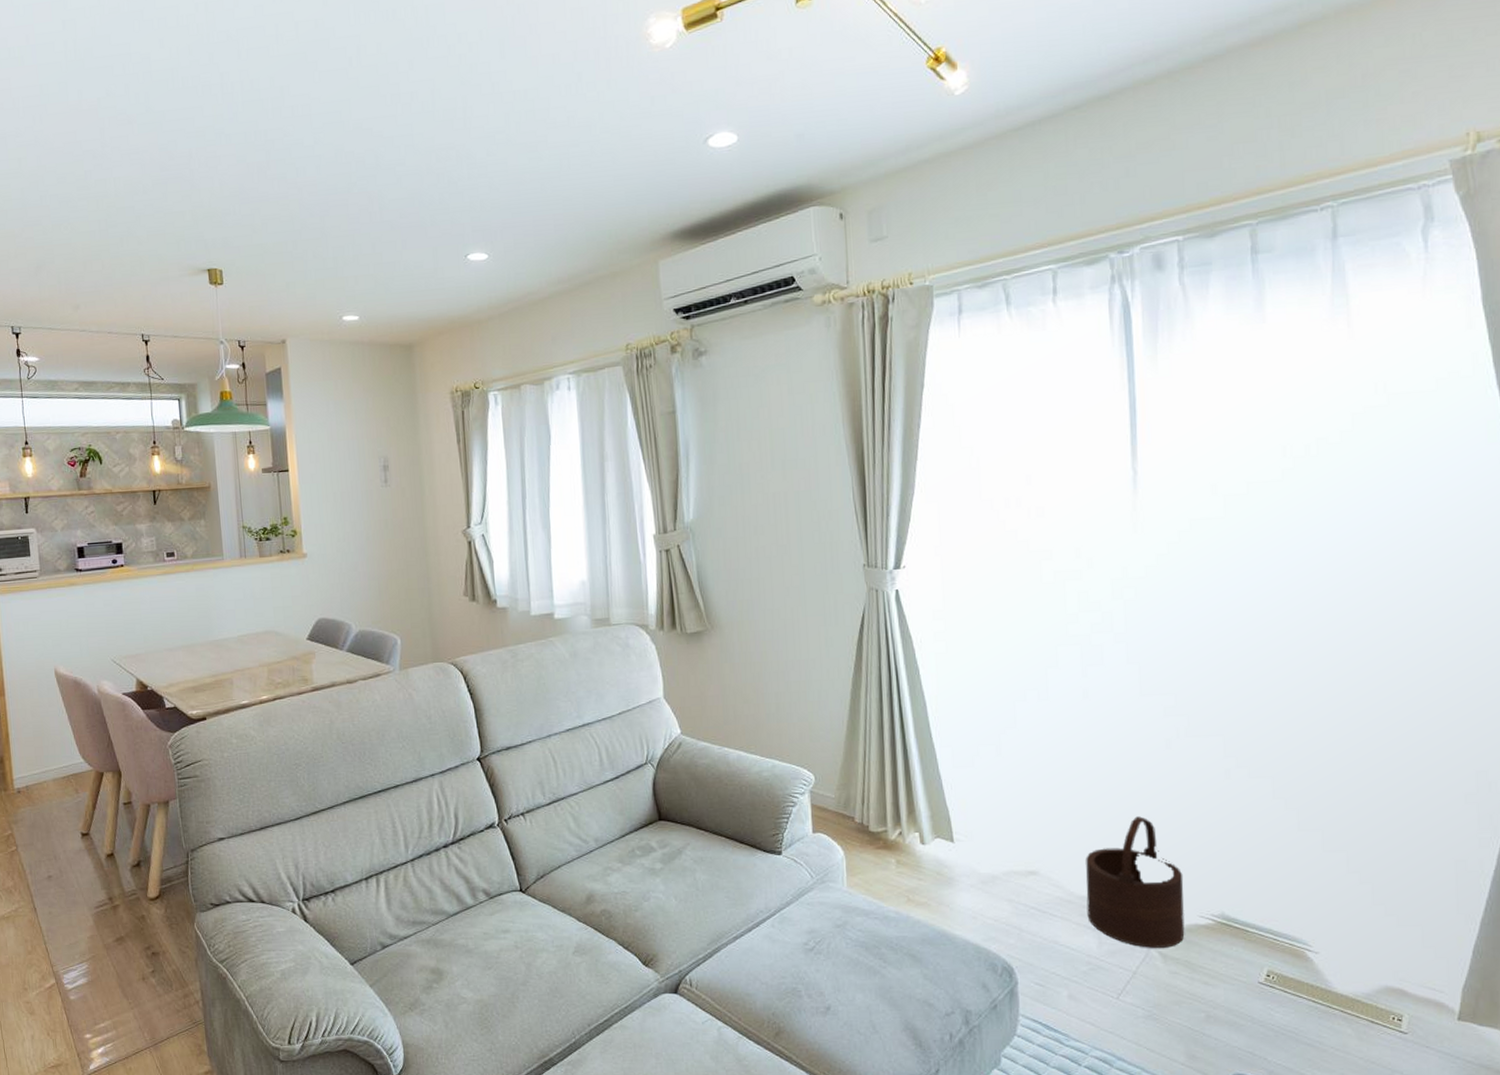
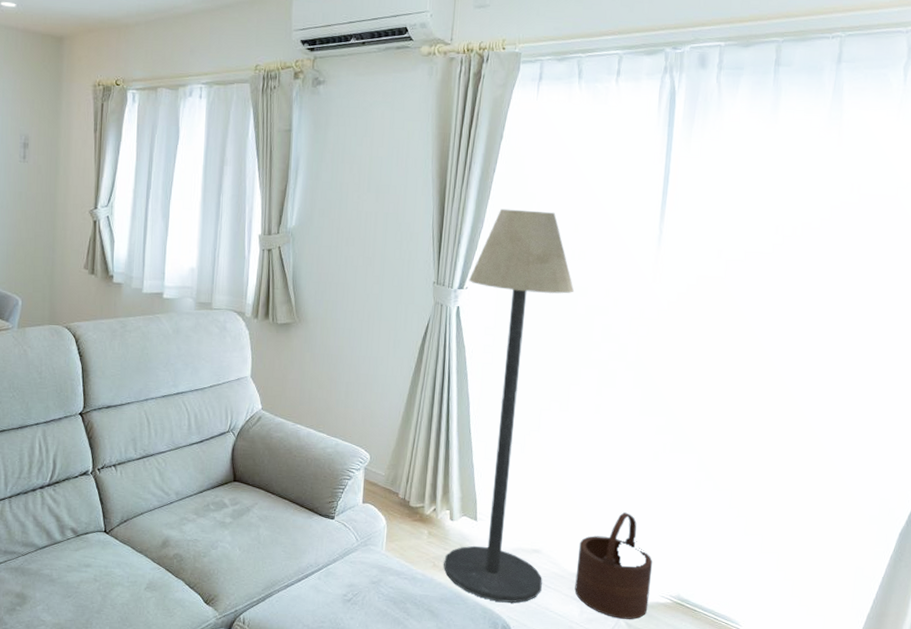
floor lamp: none [906,466,1046,938] -> present [444,208,574,603]

